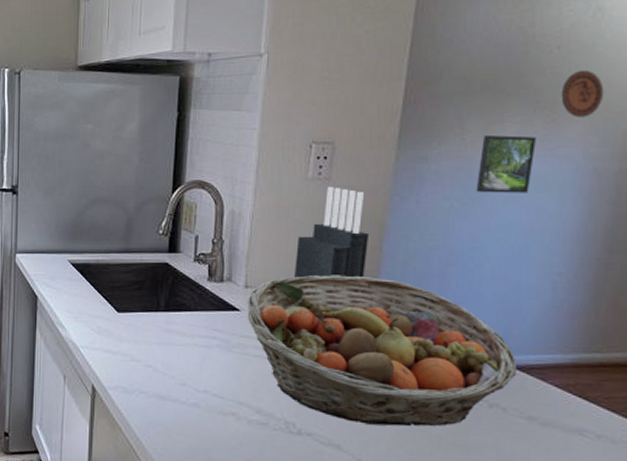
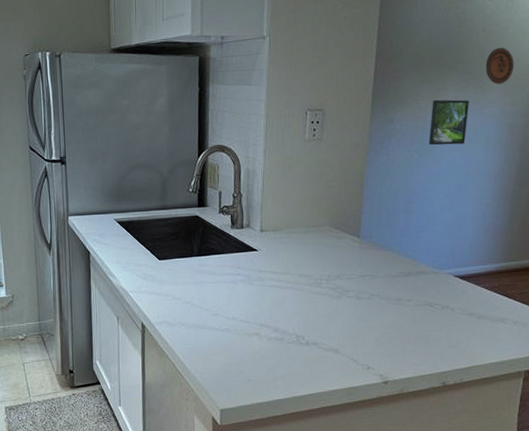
fruit basket: present [247,275,518,427] -> none [263,215,461,331]
knife block: present [295,186,370,293] -> none [298,145,353,231]

